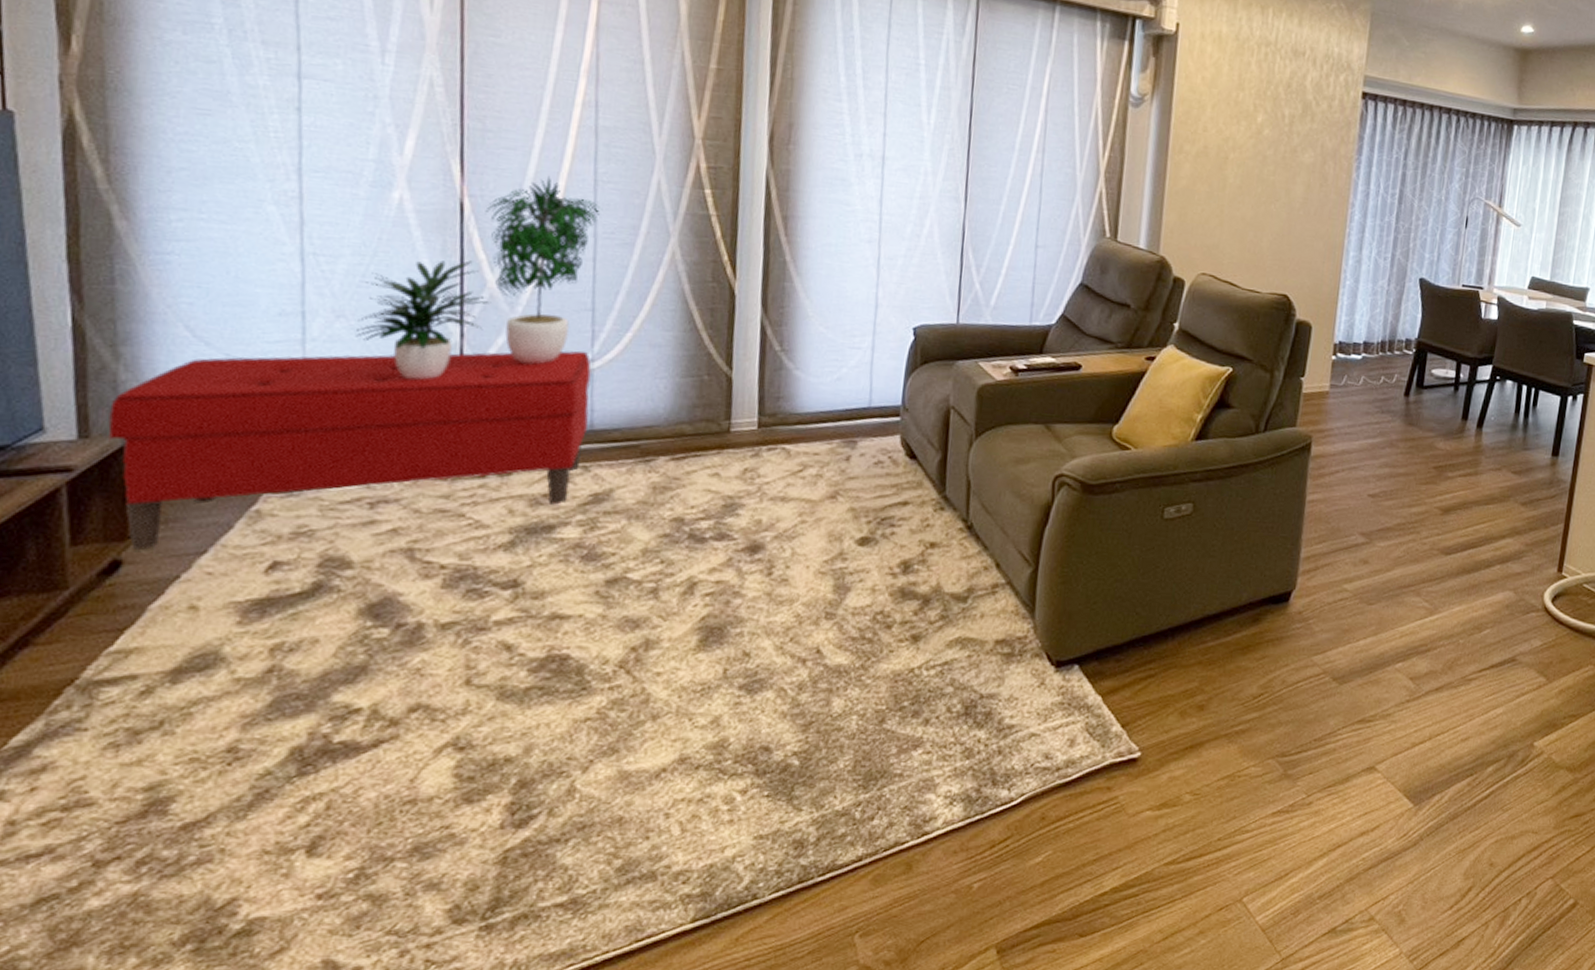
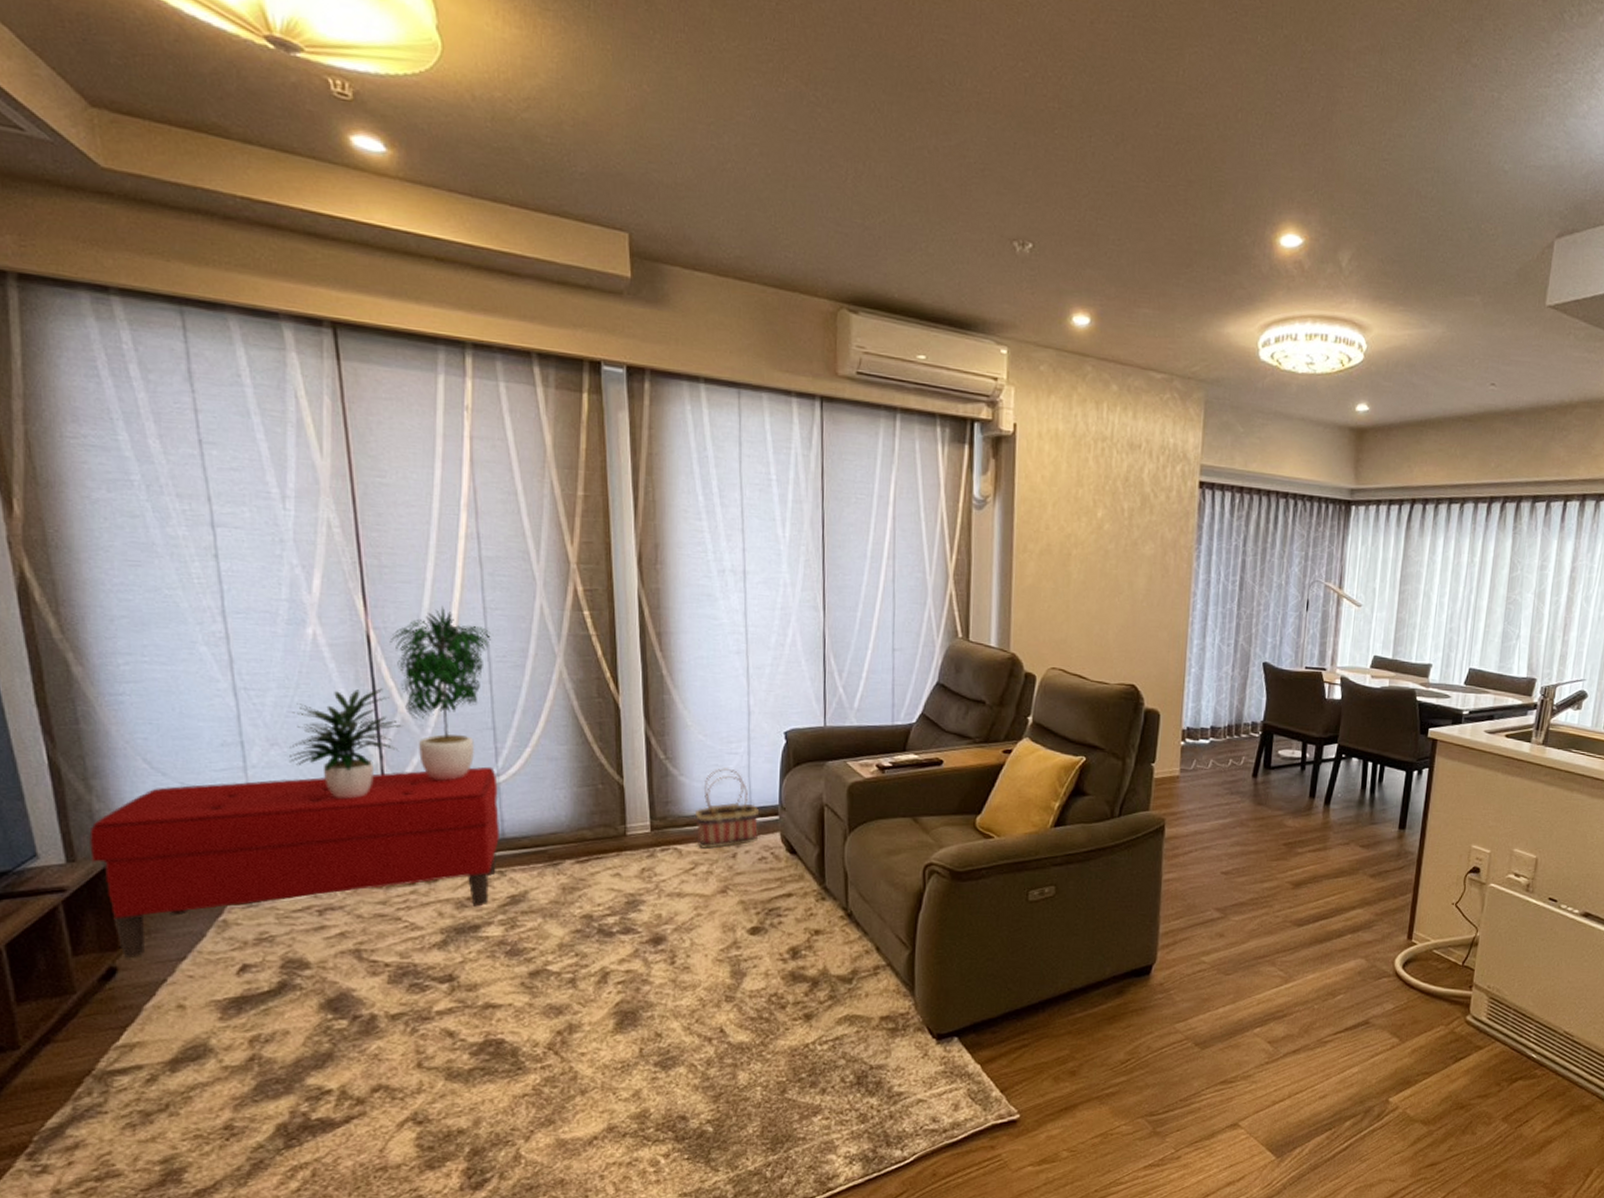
basket: none [808,363,880,451] -> present [695,768,760,850]

